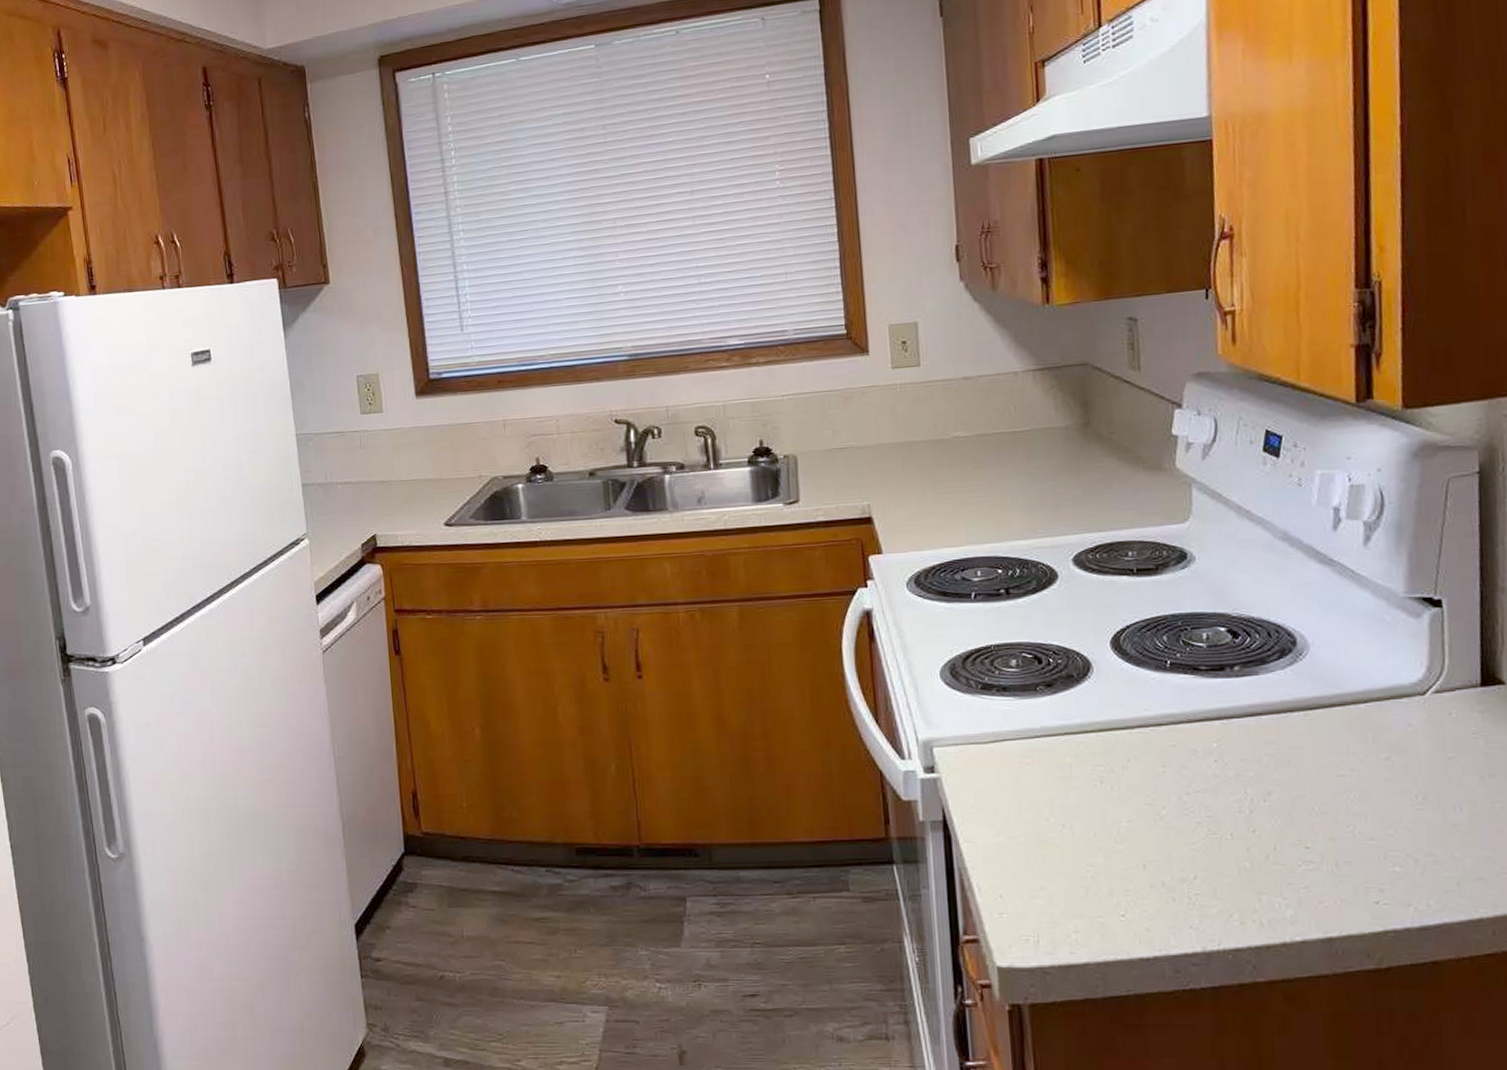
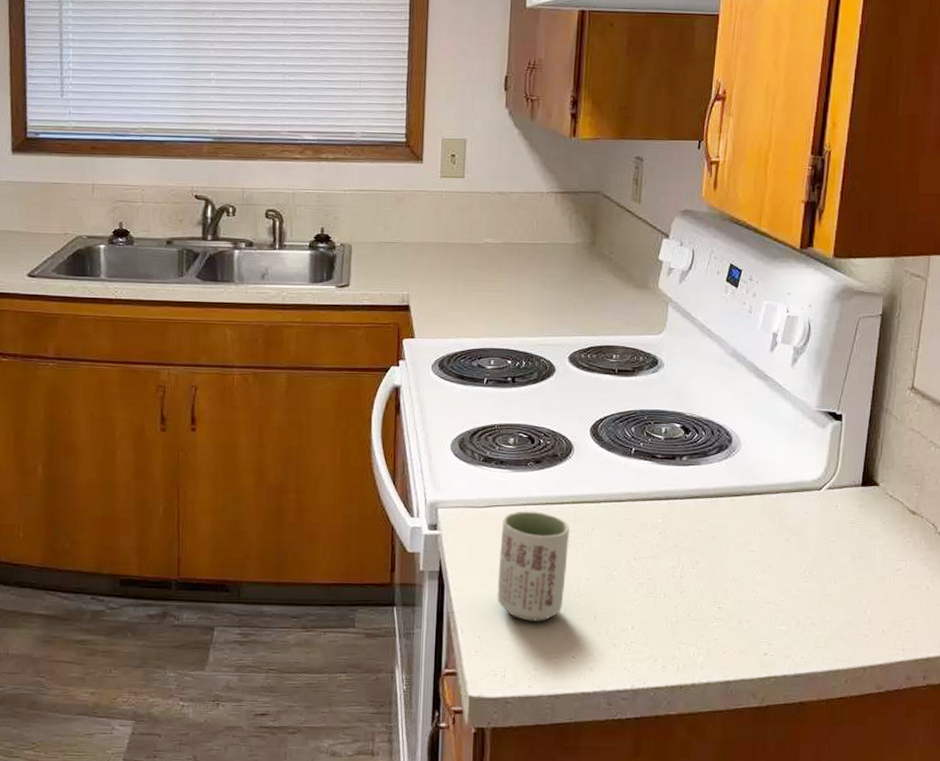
cup: none [1012,743,1102,874] -> present [497,511,569,621]

